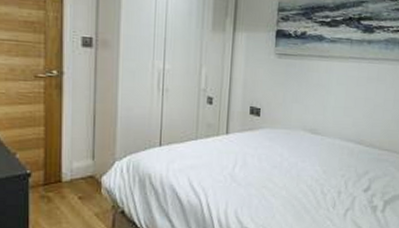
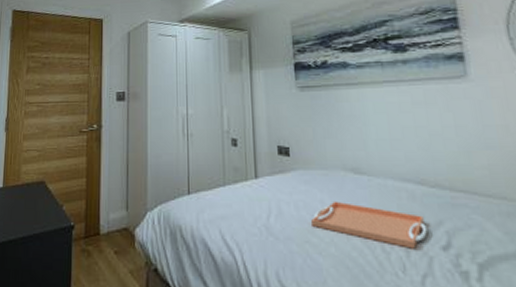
serving tray: none [270,155,356,191] -> present [311,201,427,249]

